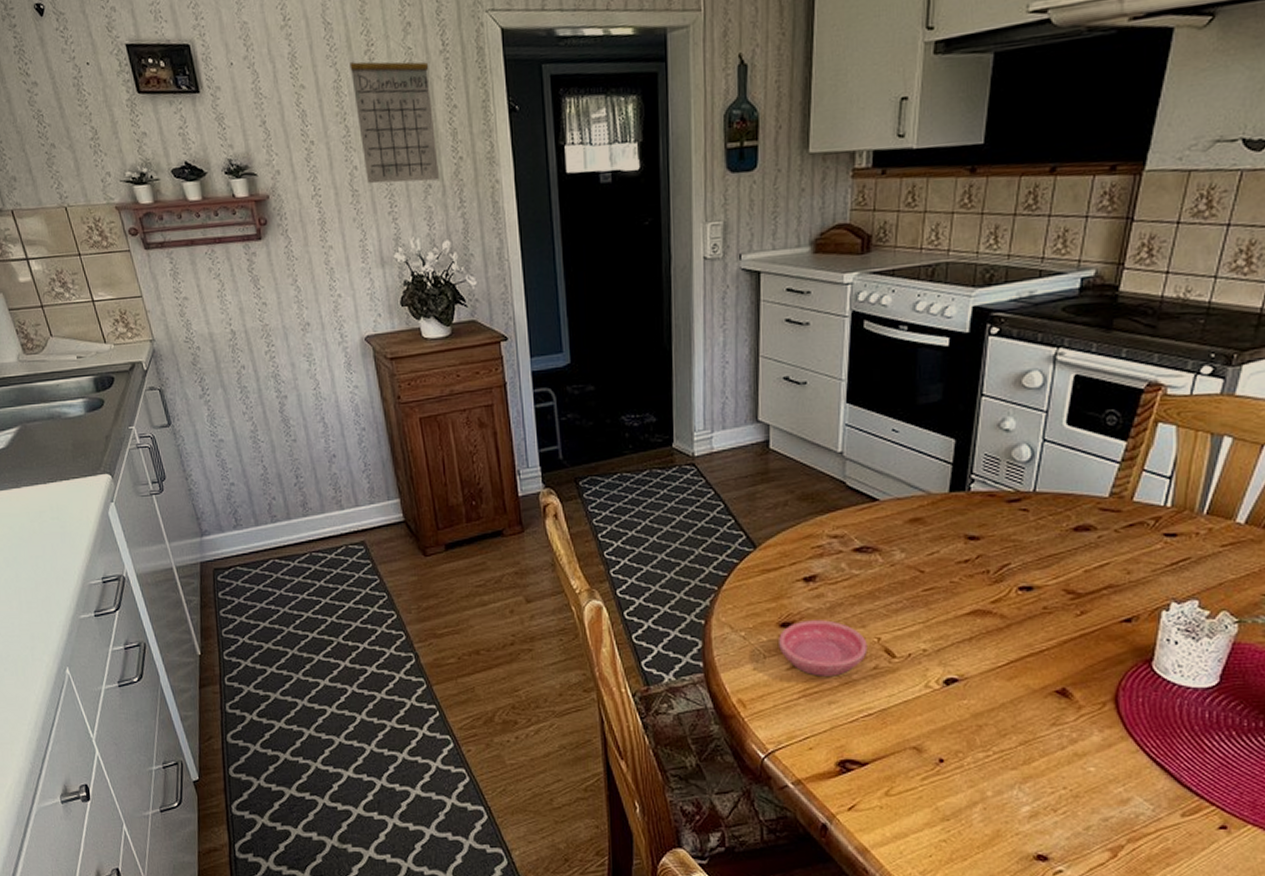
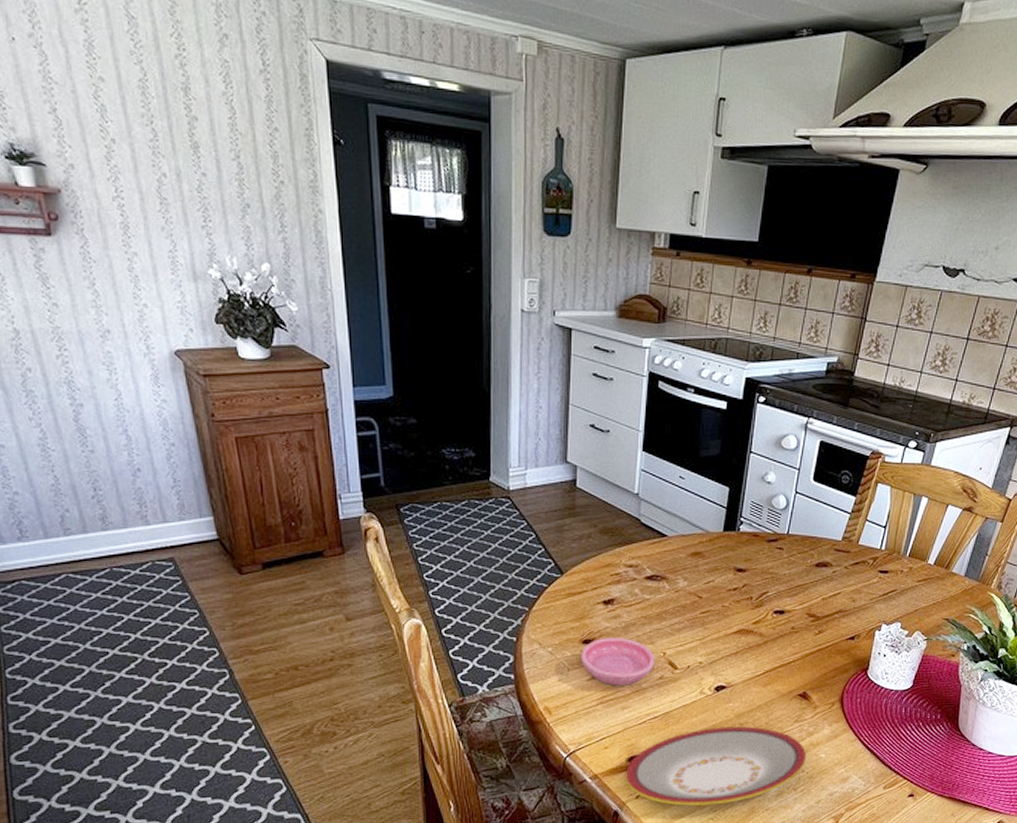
calendar: present [349,35,441,184] -> none [157,43,260,201]
plate: none [834,728,1068,824] -> present [625,726,806,806]

